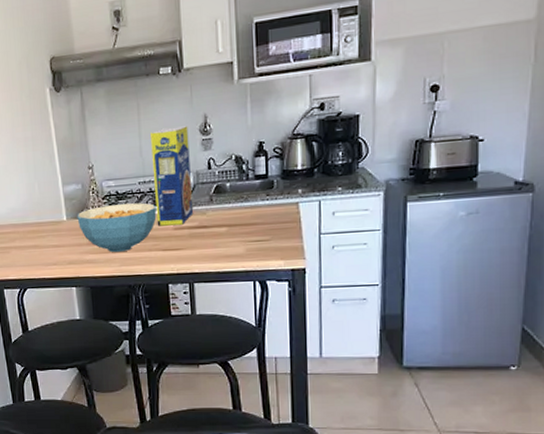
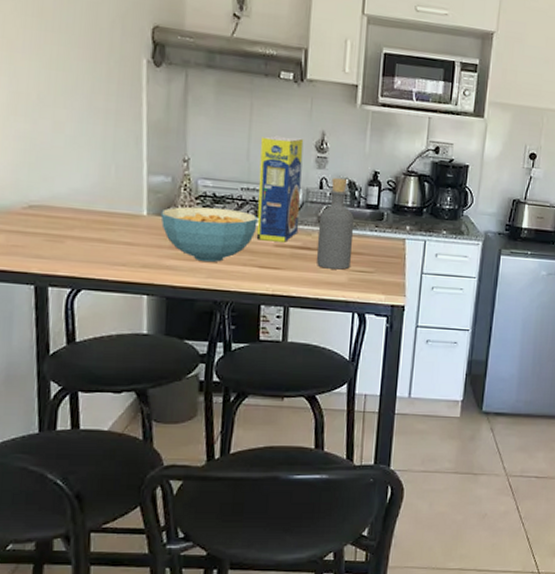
bottle: none [211,155,246,243] -> present [316,178,354,270]

